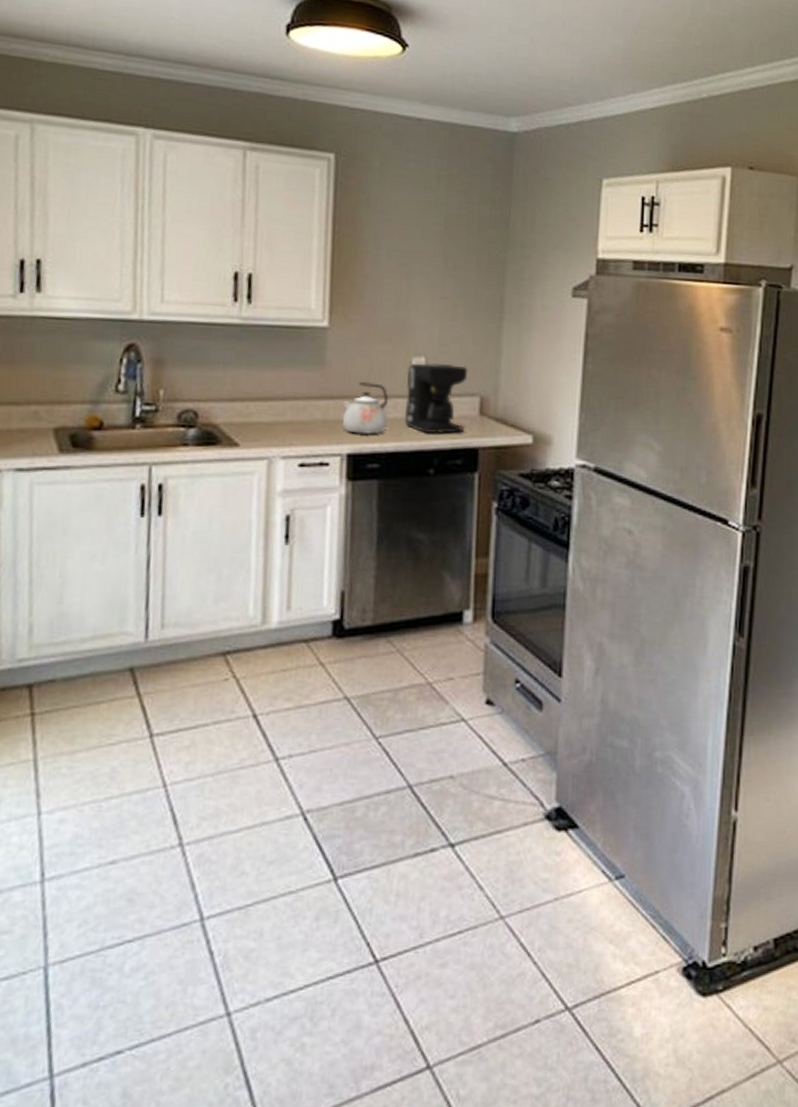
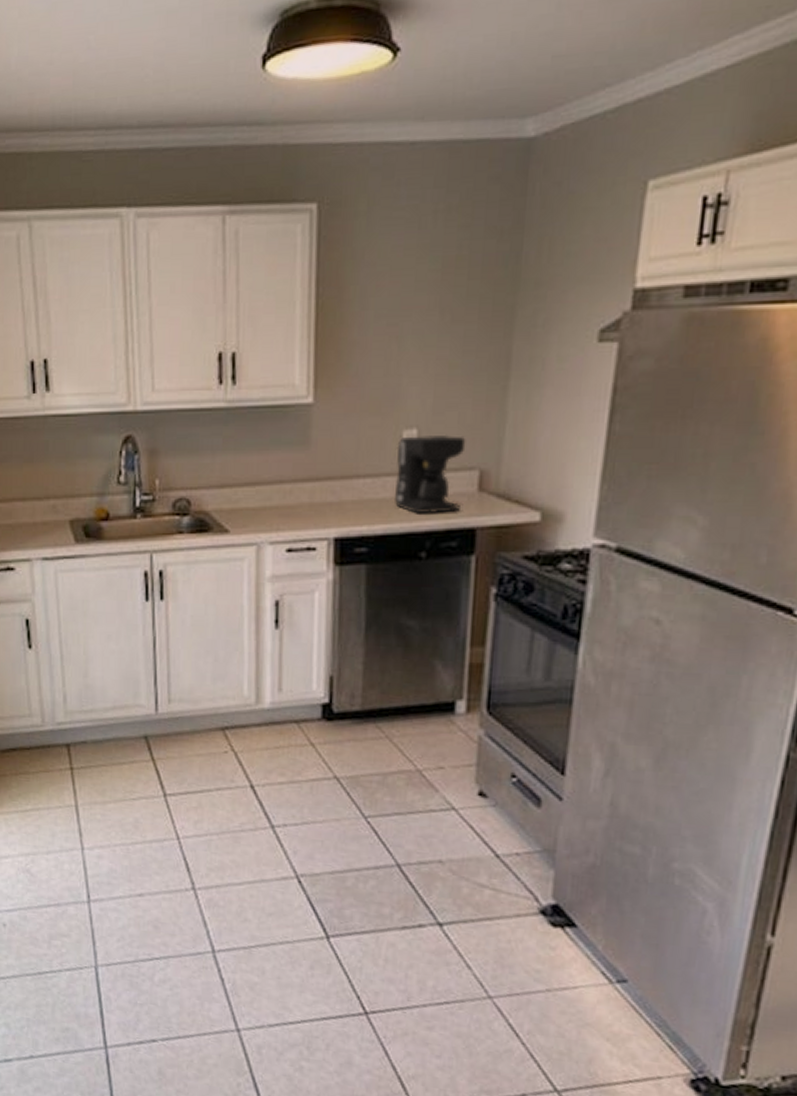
kettle: present [341,381,389,436] -> none [328,460,378,518]

